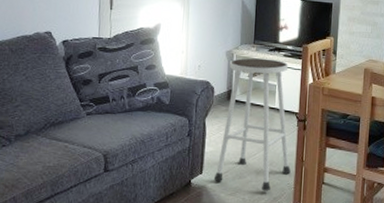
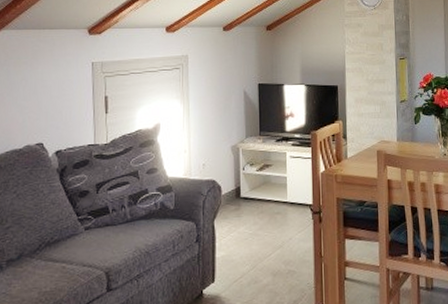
stool: present [213,58,291,191] -> none [227,150,310,295]

